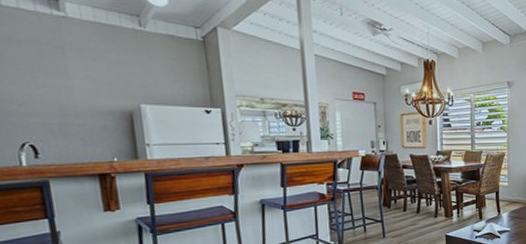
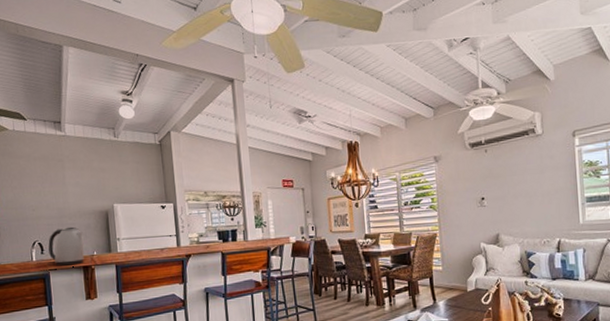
kettle: none [45,127,100,173] -> present [48,226,85,266]

